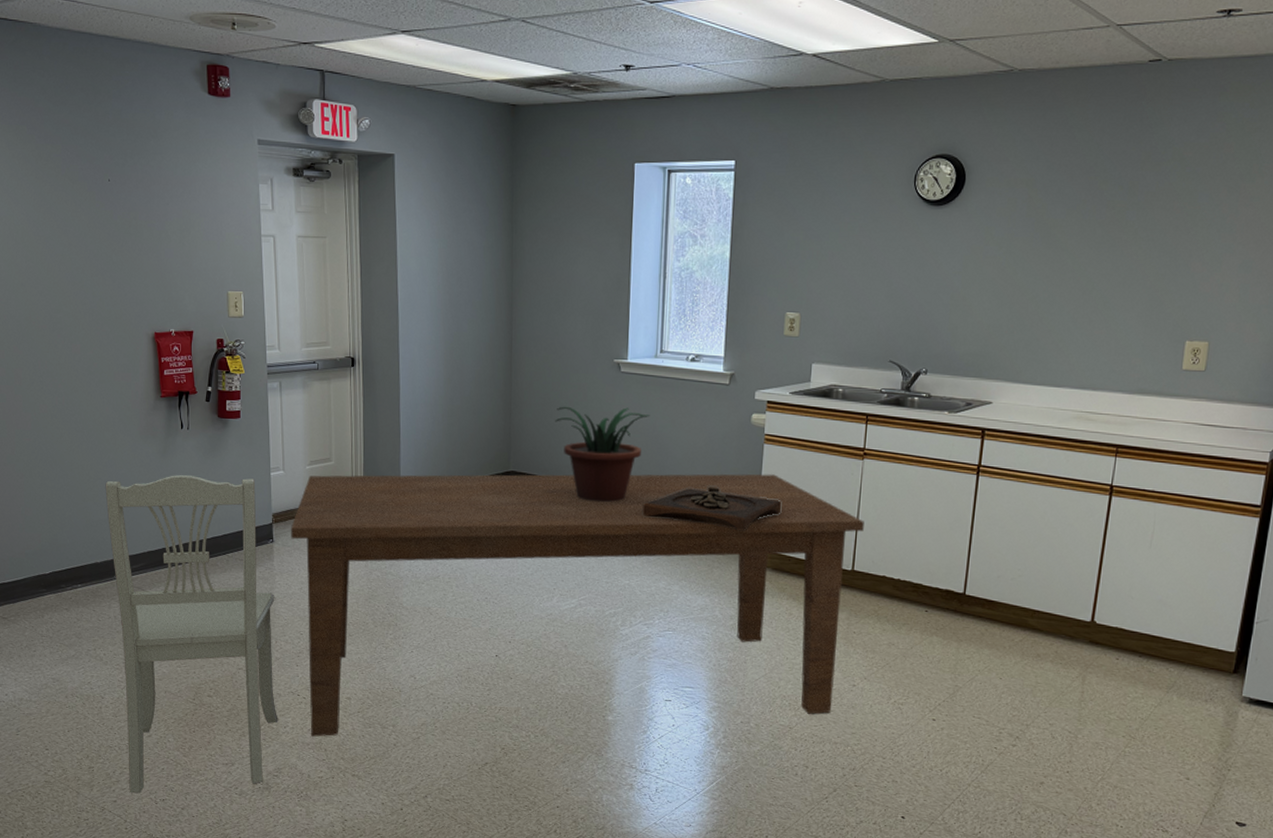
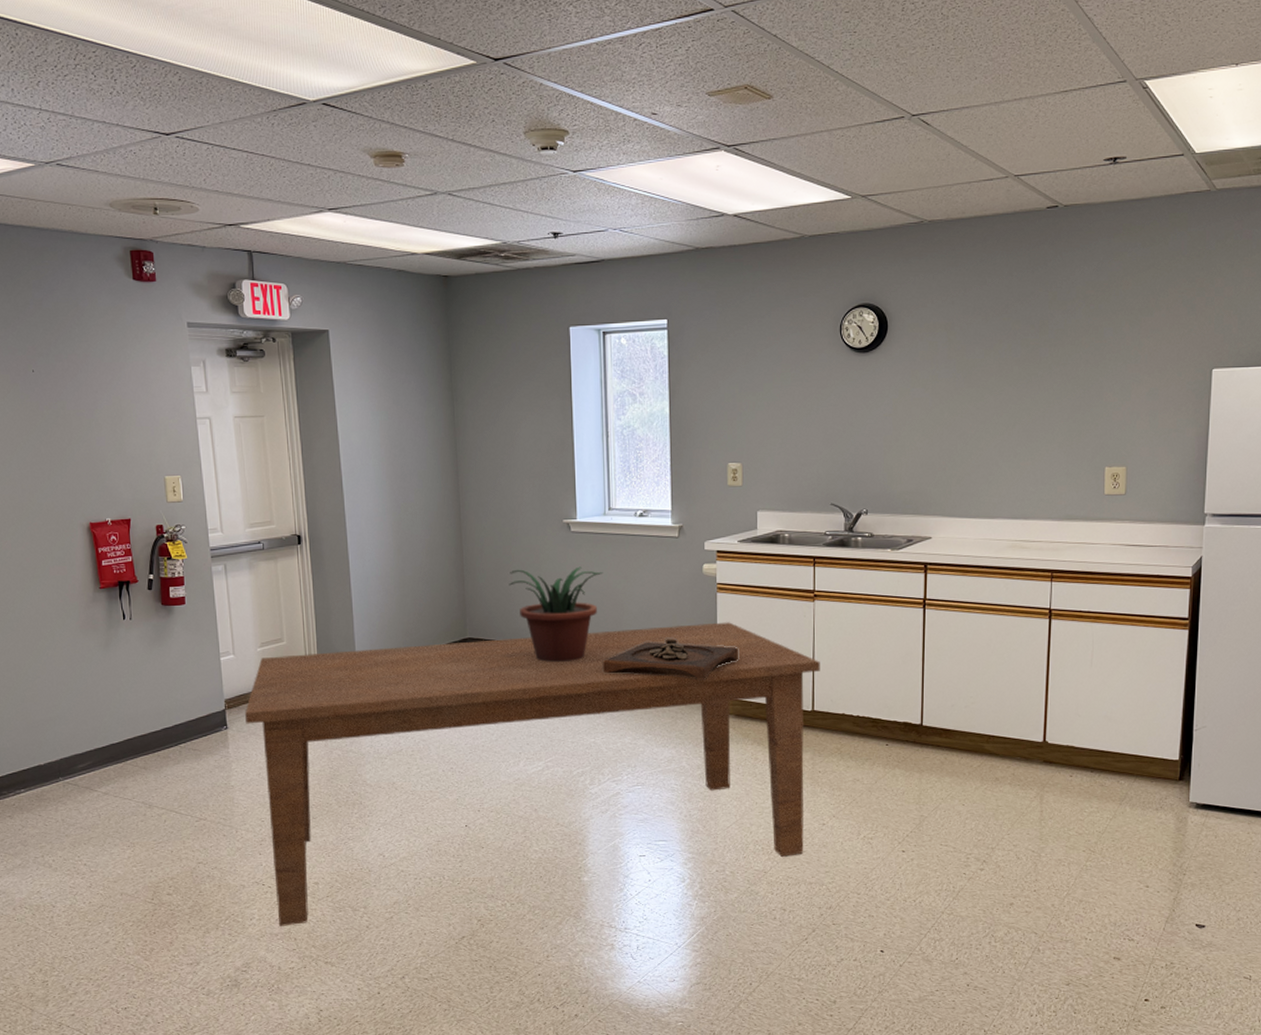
dining chair: present [105,474,278,794] -> none [45,665,244,1005]

